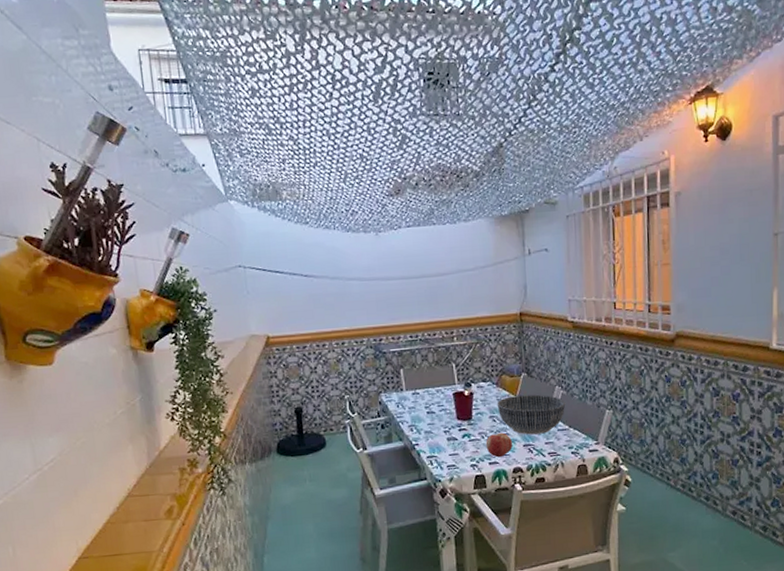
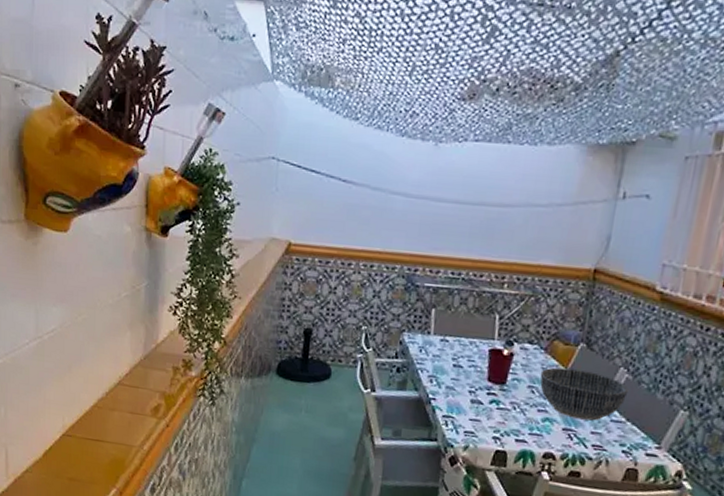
fruit: present [485,432,513,458] -> none [515,407,551,437]

